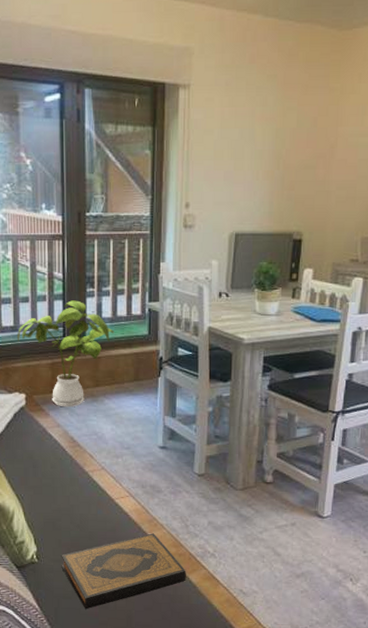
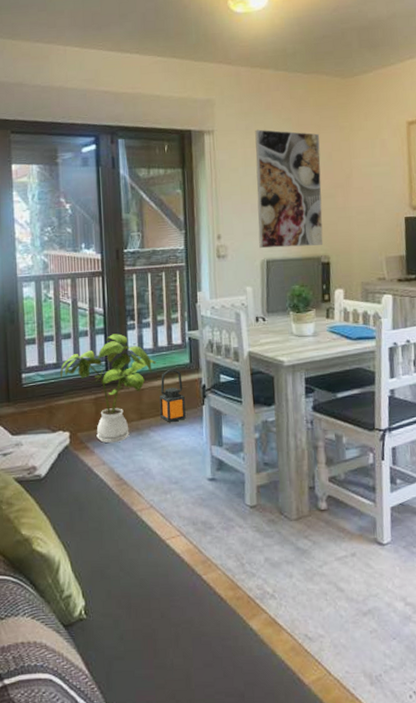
hardback book: present [61,533,186,609] -> none [111,575,246,671]
lantern: none [116,339,141,391] -> present [159,369,186,422]
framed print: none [229,86,307,221] -> present [255,129,324,249]

